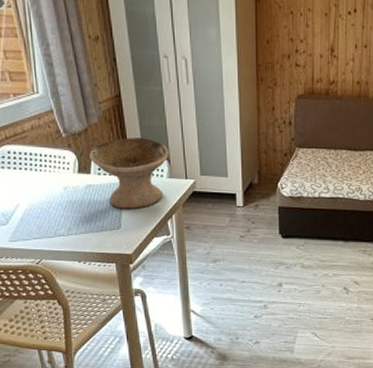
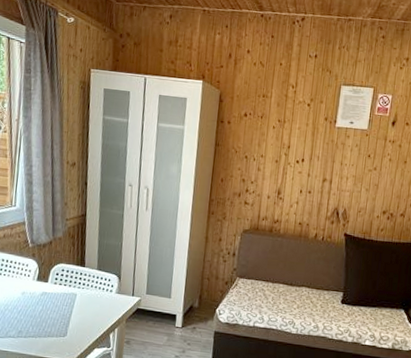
bowl: present [89,138,169,209] -> none [49,252,121,320]

